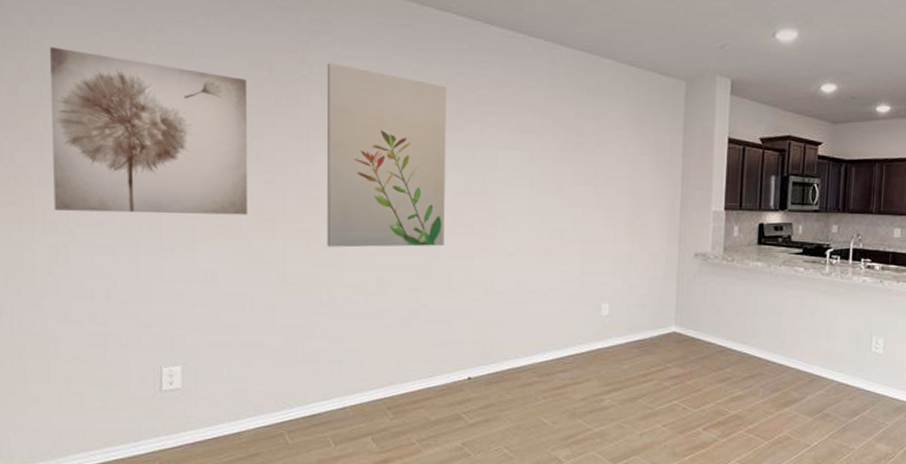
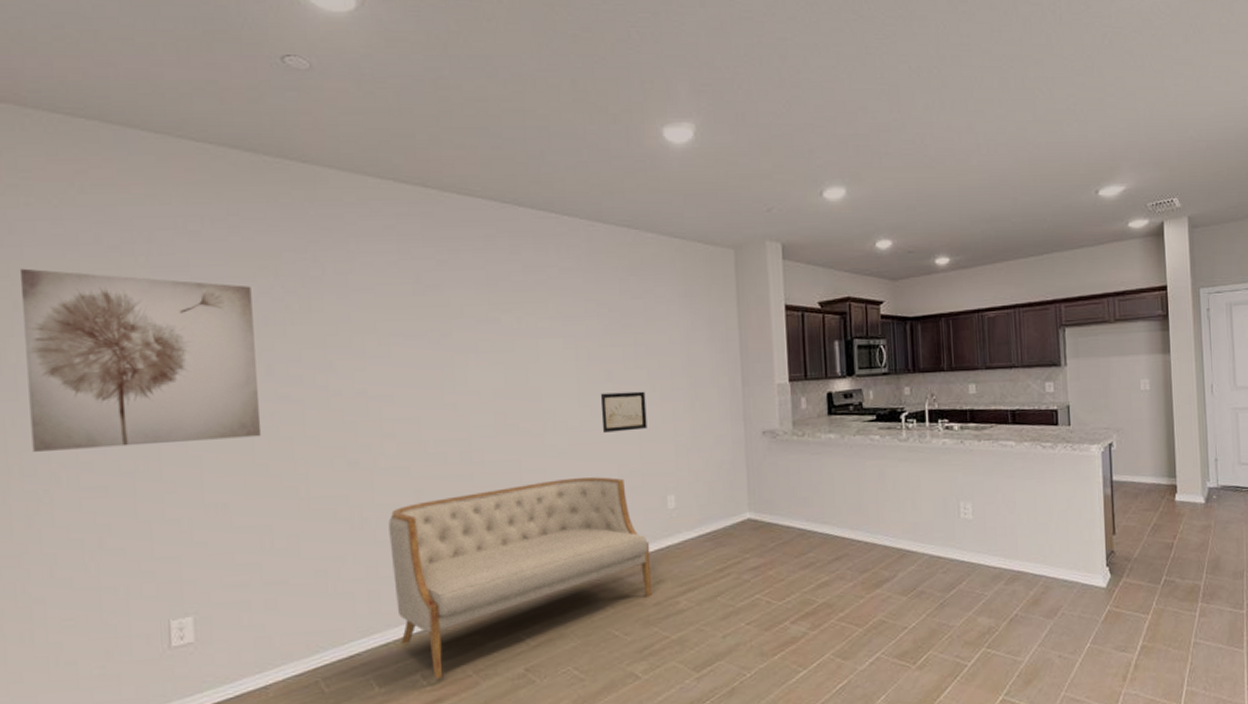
wall art: present [326,63,447,248] -> none [341,261,487,463]
sofa: none [353,279,582,443] -> present [388,477,653,679]
wall art: none [548,205,591,242] -> present [600,391,647,433]

